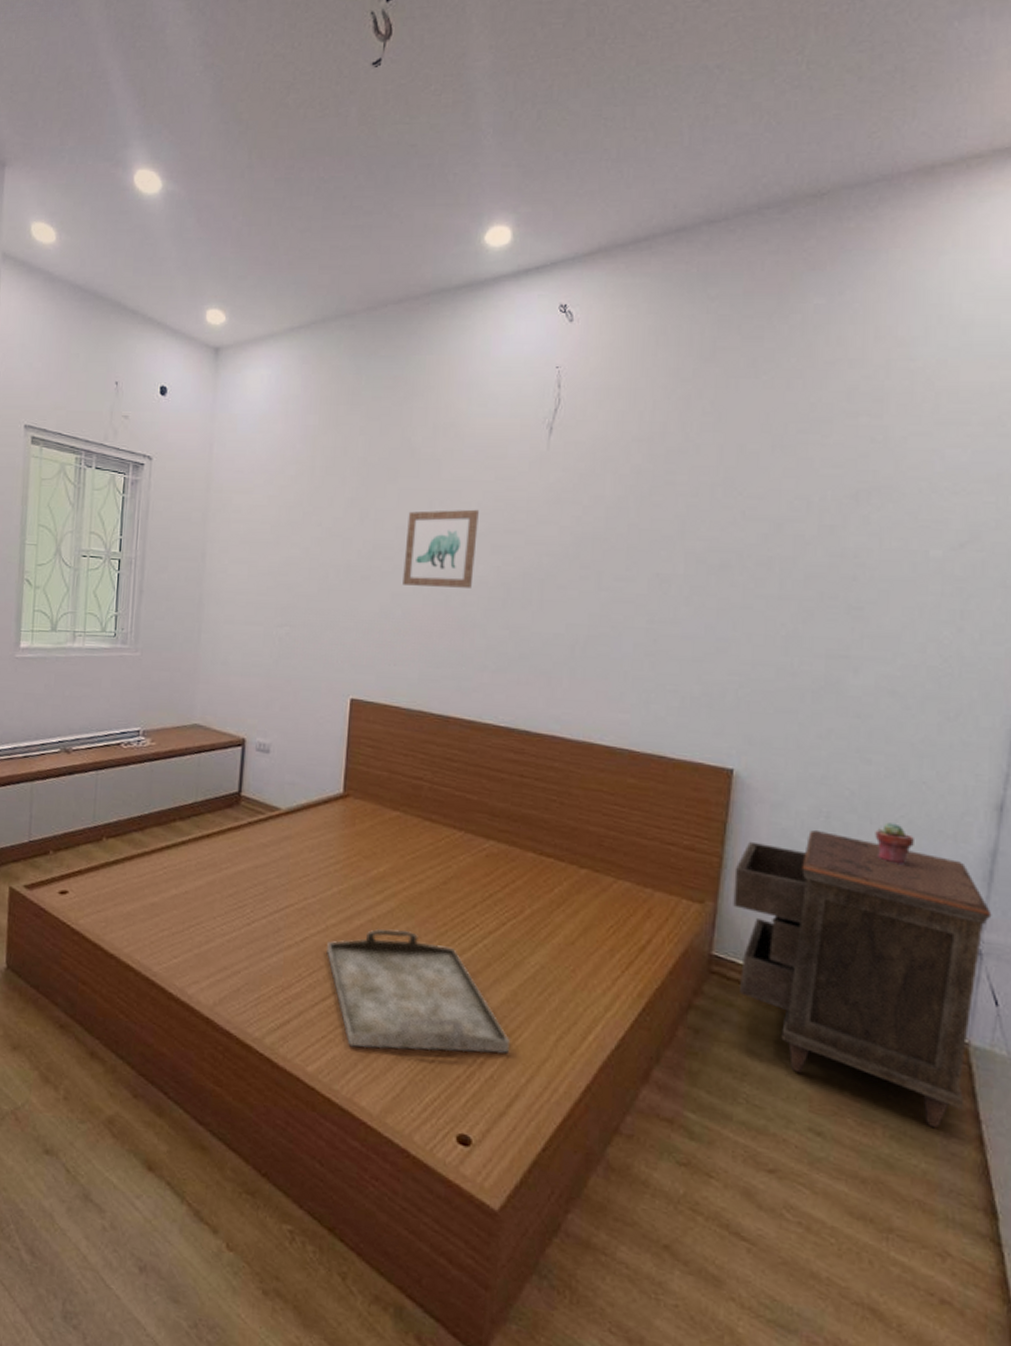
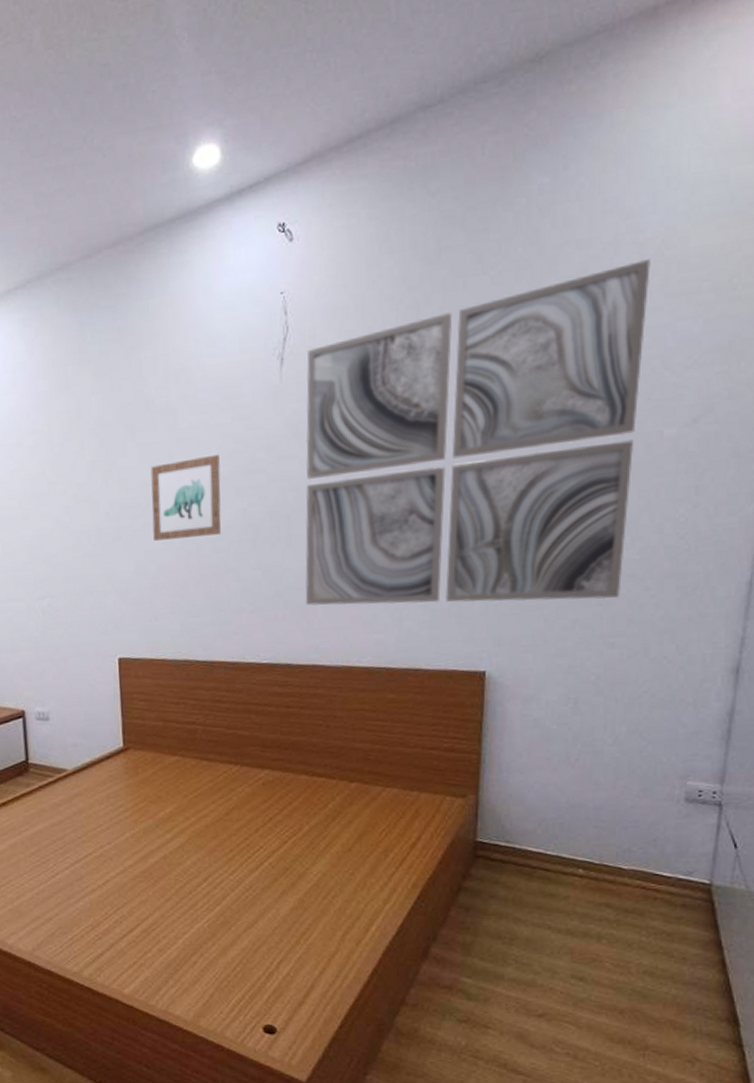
serving tray: present [325,928,511,1054] -> none [126,860,303,967]
wall art: none [551,387,921,713] -> present [305,259,650,606]
nightstand: present [733,829,992,1129] -> none [492,715,730,960]
potted succulent: present [875,822,914,865] -> none [620,699,657,736]

